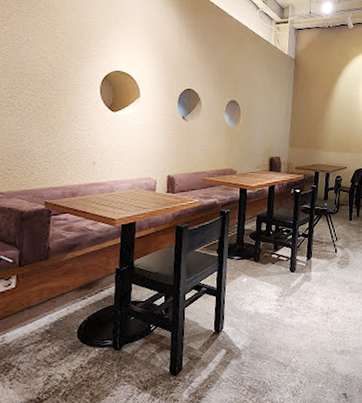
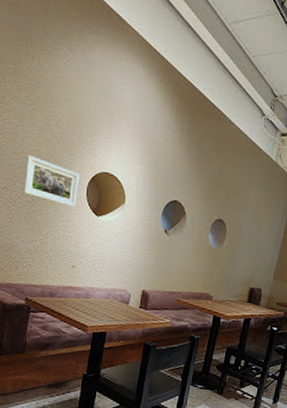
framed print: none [32,62,91,107] -> present [23,154,80,207]

